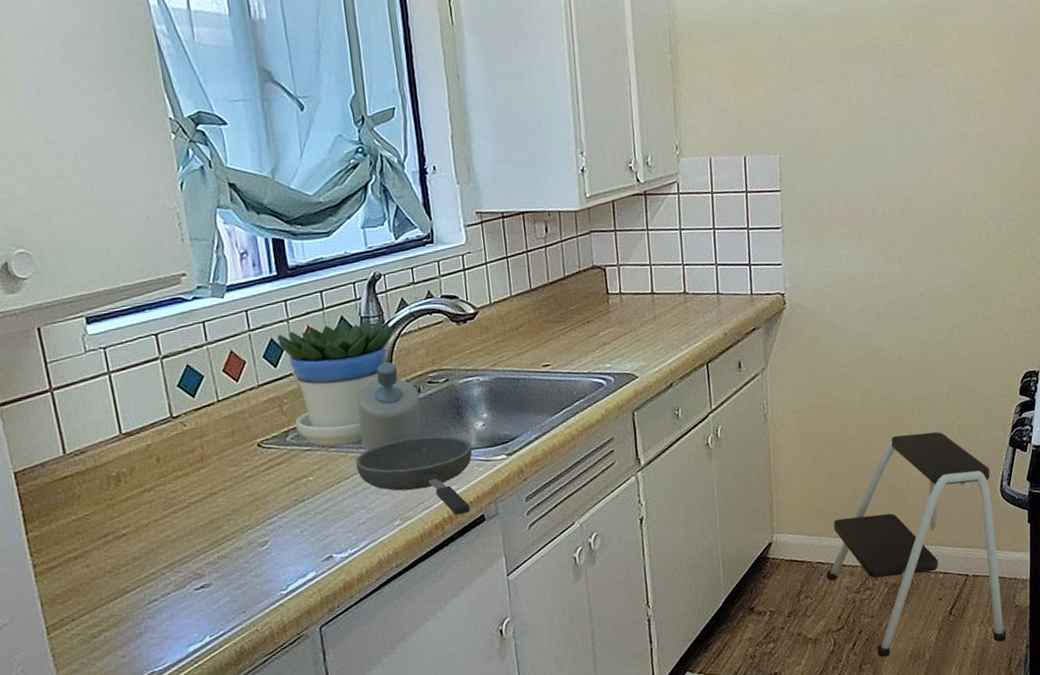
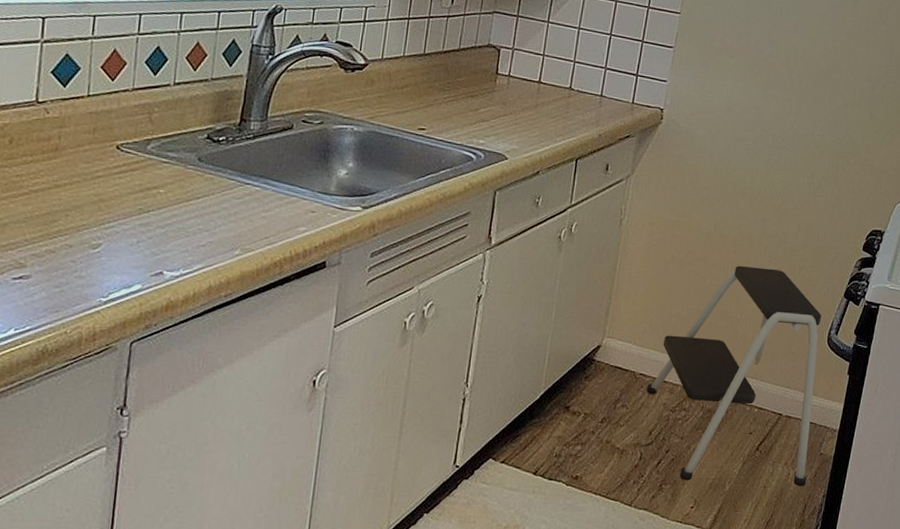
flowerpot: present [278,321,394,447] -> none [159,42,282,167]
frying pan: present [355,435,473,515] -> none [209,170,330,257]
soap dispenser: present [357,361,422,451] -> none [222,92,292,175]

